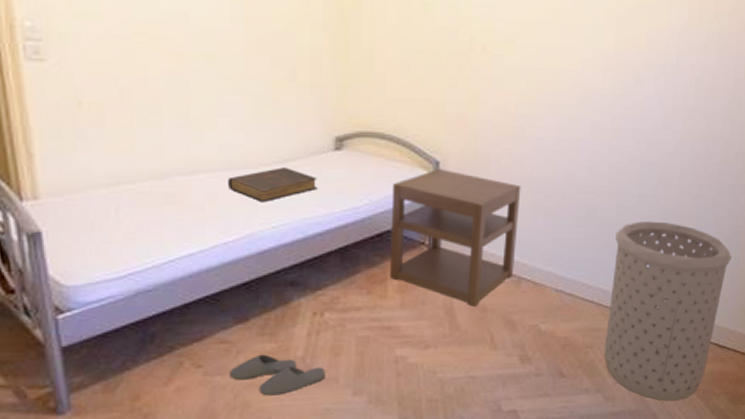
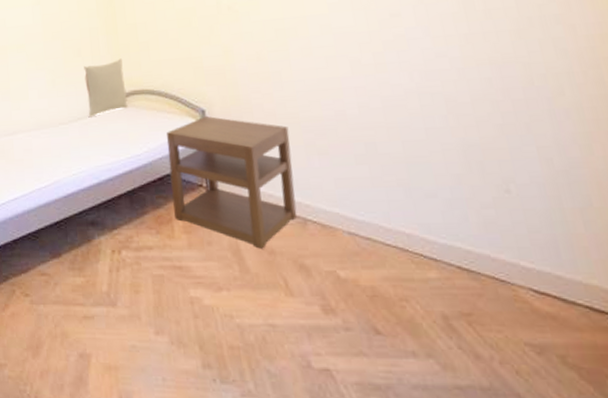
book: present [227,167,318,203] -> none [37,124,105,154]
slippers: present [230,354,326,396] -> none [50,287,129,328]
pillow: none [299,90,351,160] -> present [84,58,128,118]
laundry basket: present [603,221,733,401] -> none [407,155,583,380]

